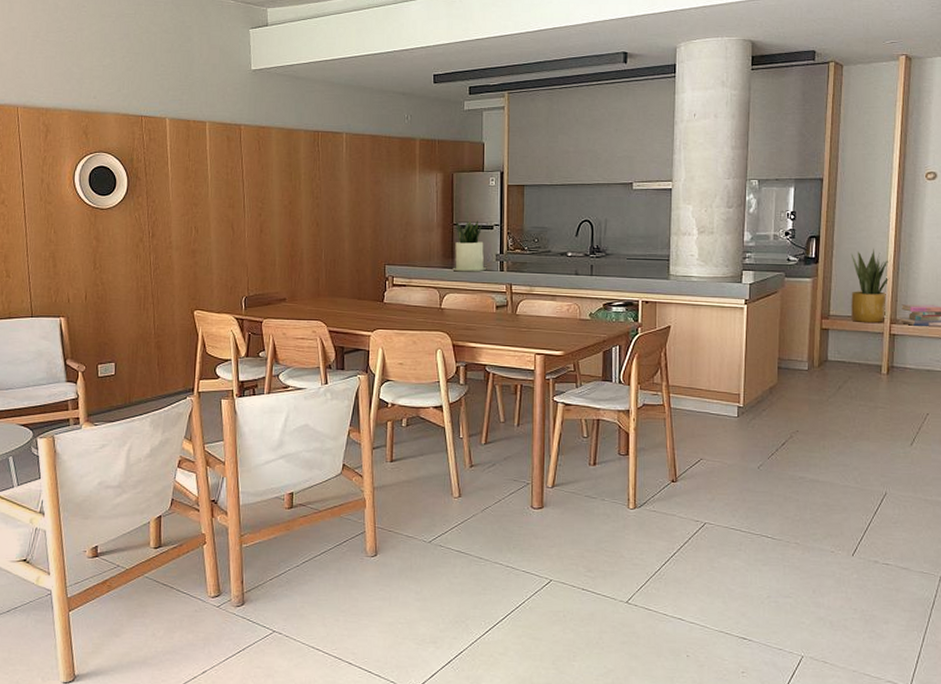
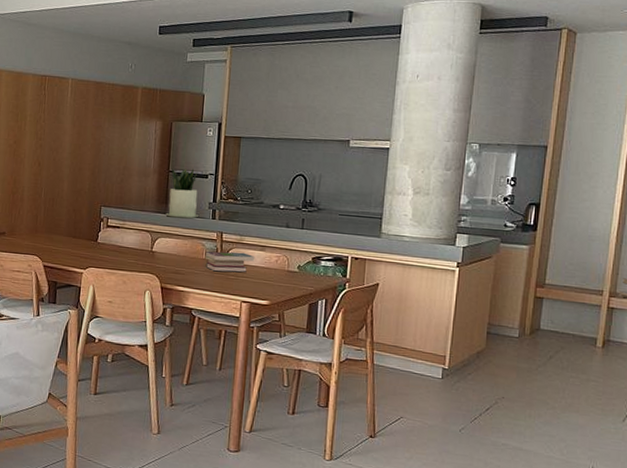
books: none [495,303,546,325] -> present [205,251,255,273]
planter: present [850,249,890,324] -> none [568,220,612,296]

